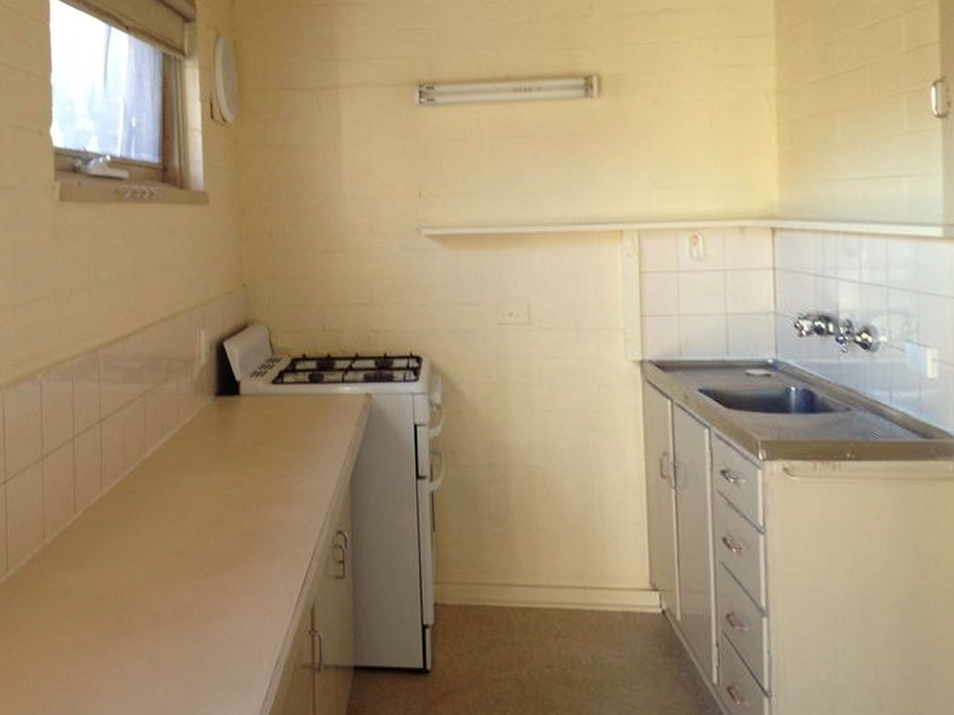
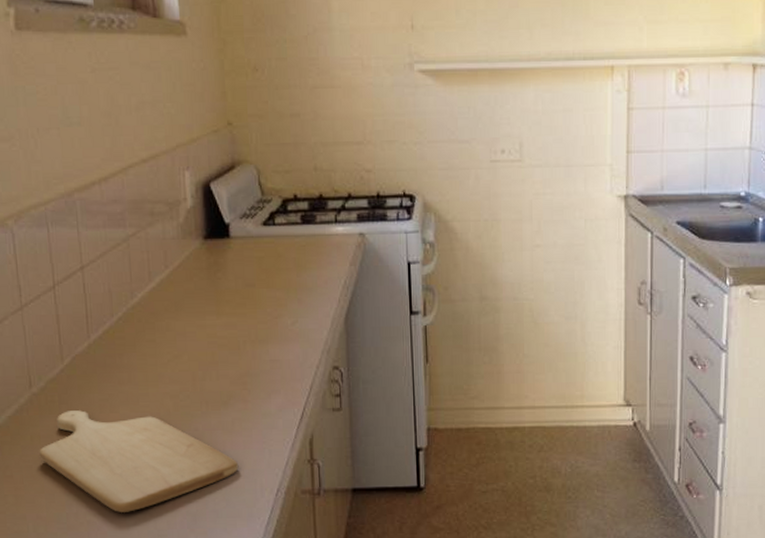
chopping board: none [46,564,239,676] -> present [39,410,239,513]

